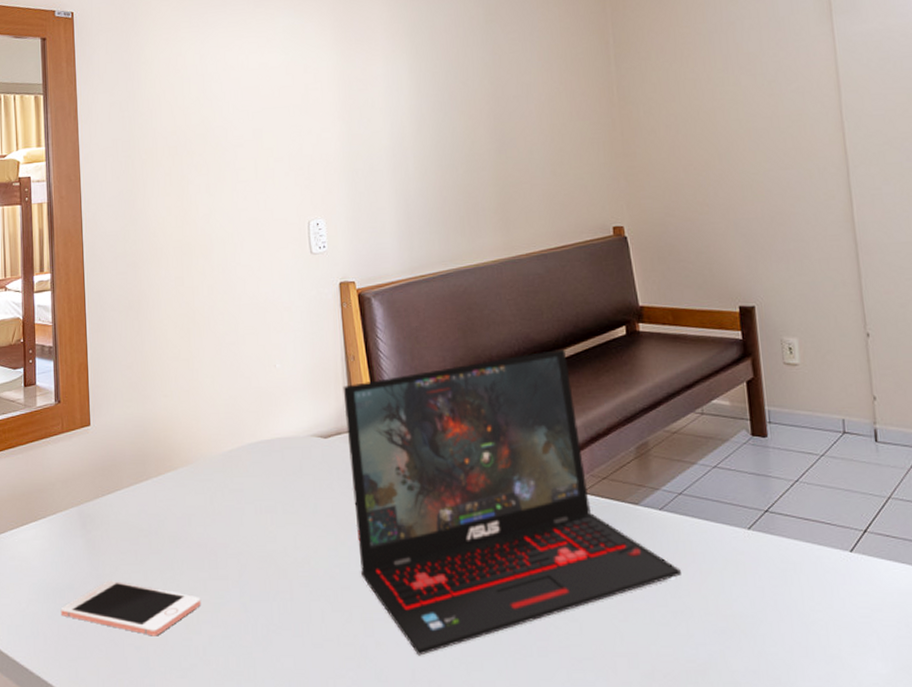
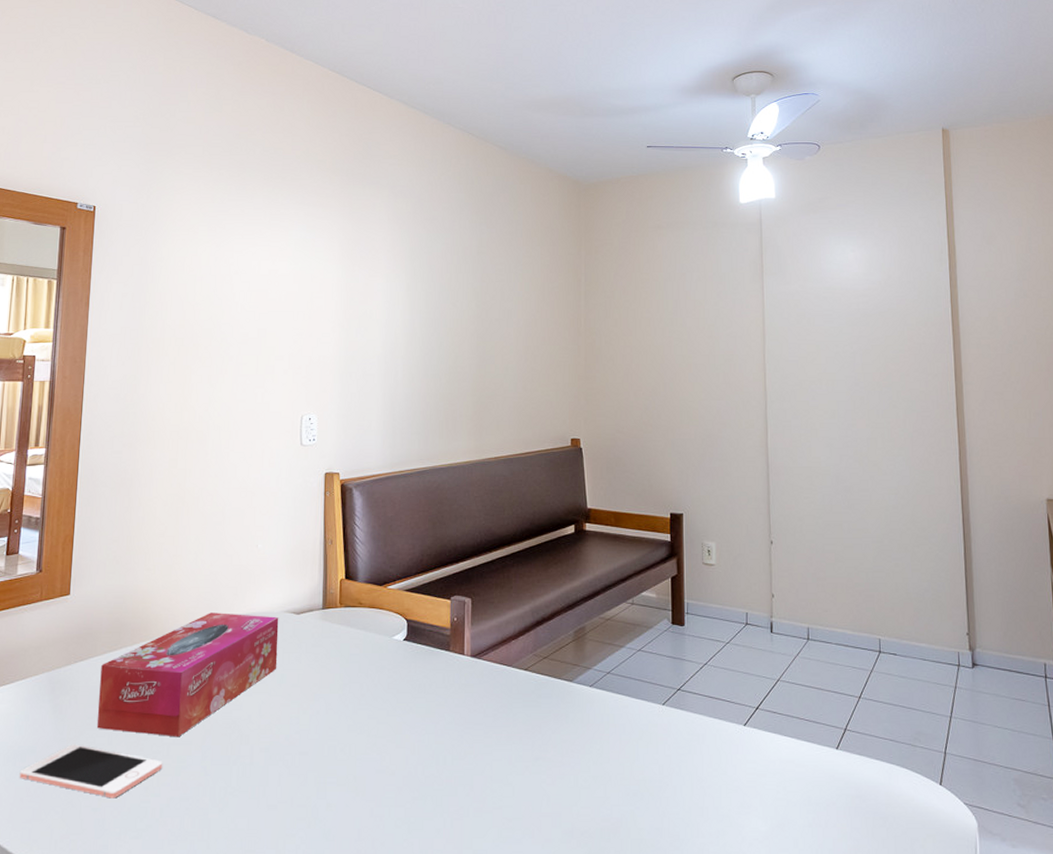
tissue box: none [129,439,309,572] -> present [97,612,279,738]
laptop: present [343,348,681,656] -> none [318,542,603,816]

